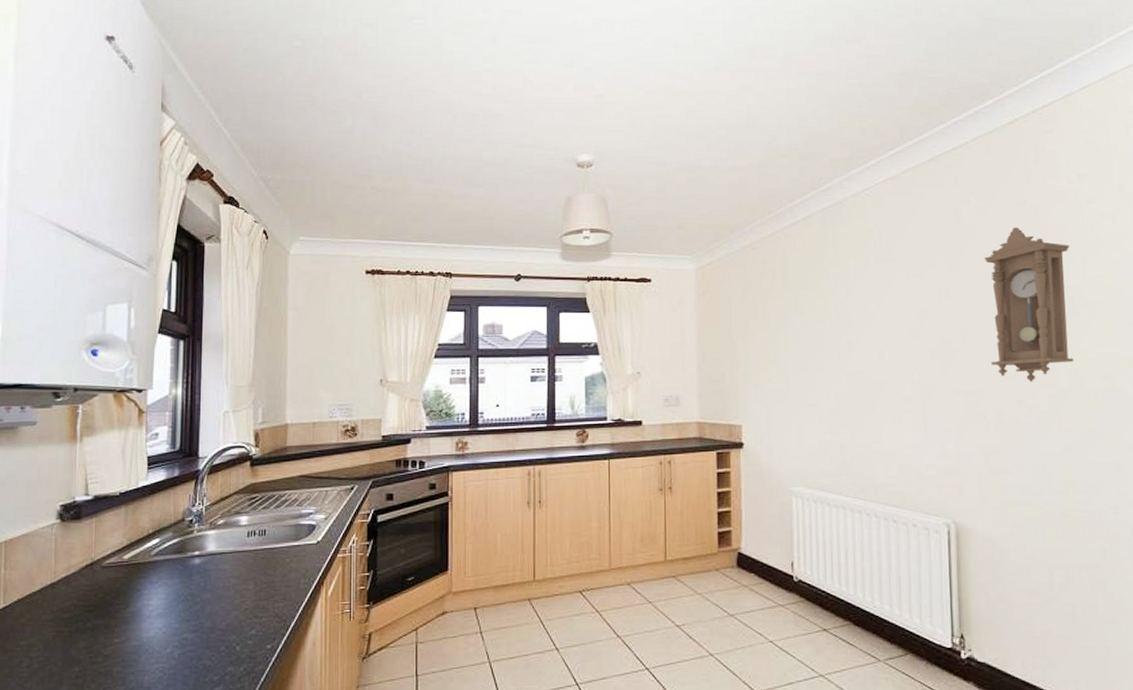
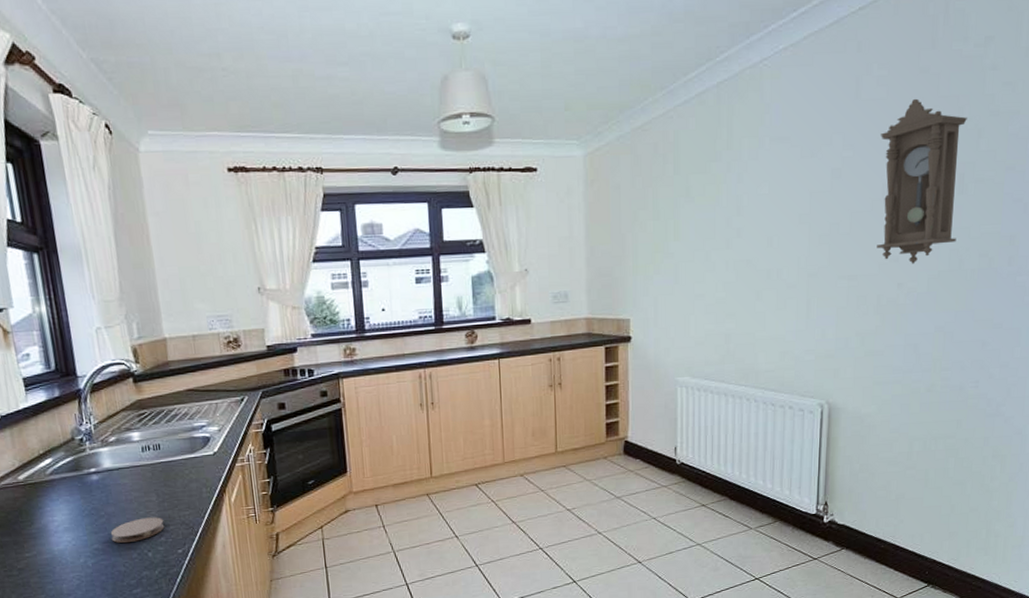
coaster: none [202,607,258,633] -> present [110,517,165,543]

